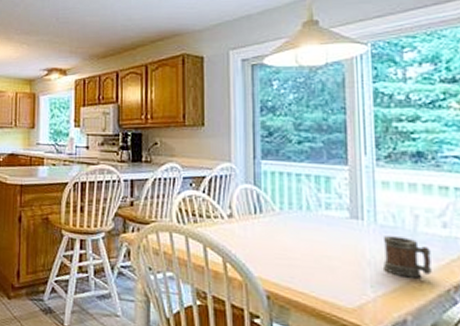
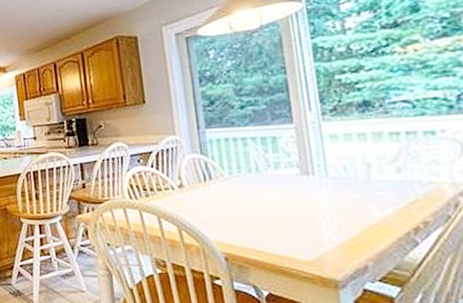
mug: present [382,236,432,278] -> none [335,186,389,225]

